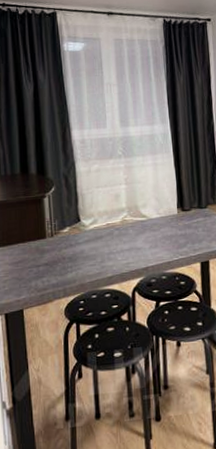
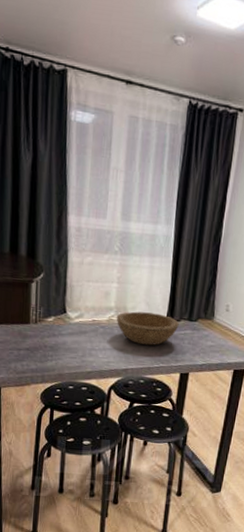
bowl: none [129,206,190,240] -> present [116,311,179,346]

